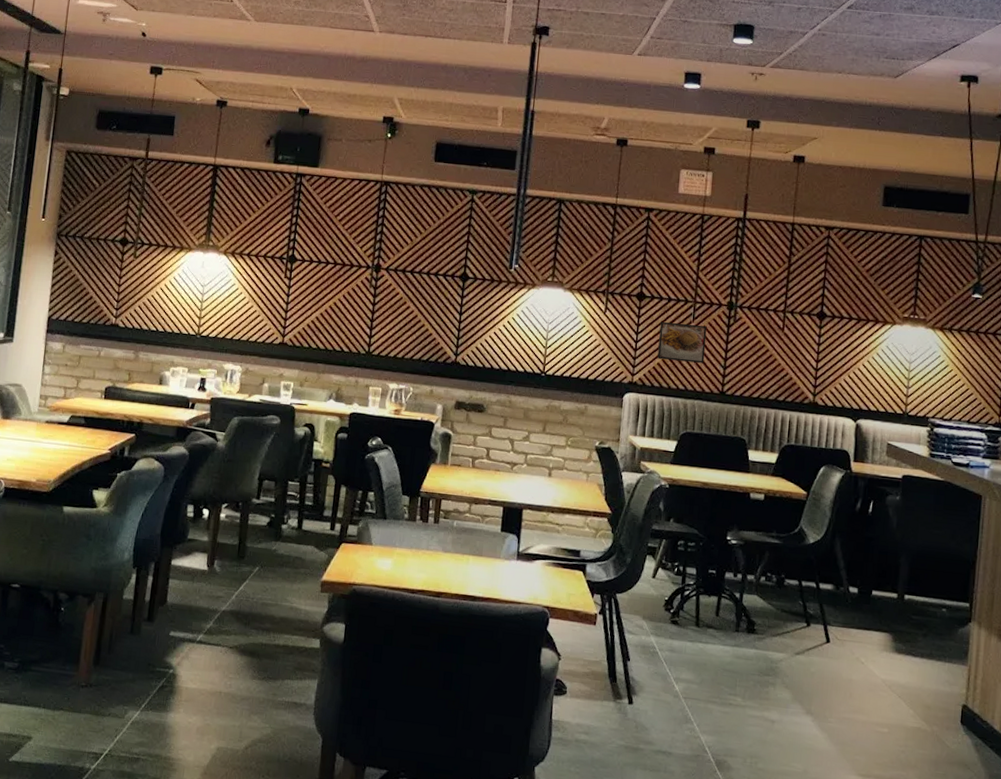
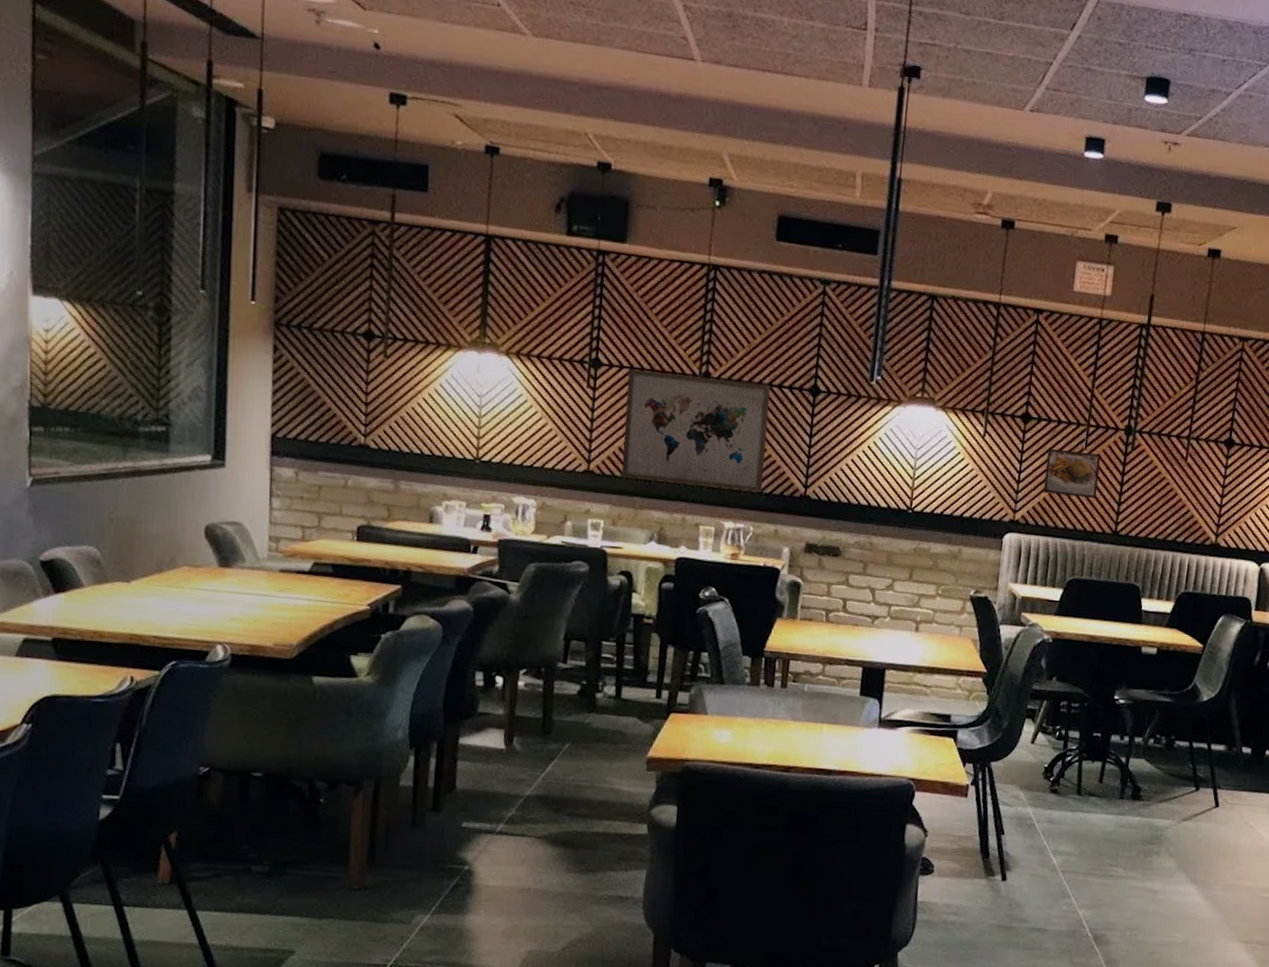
wall art: none [308,263,428,360] -> present [621,368,770,493]

